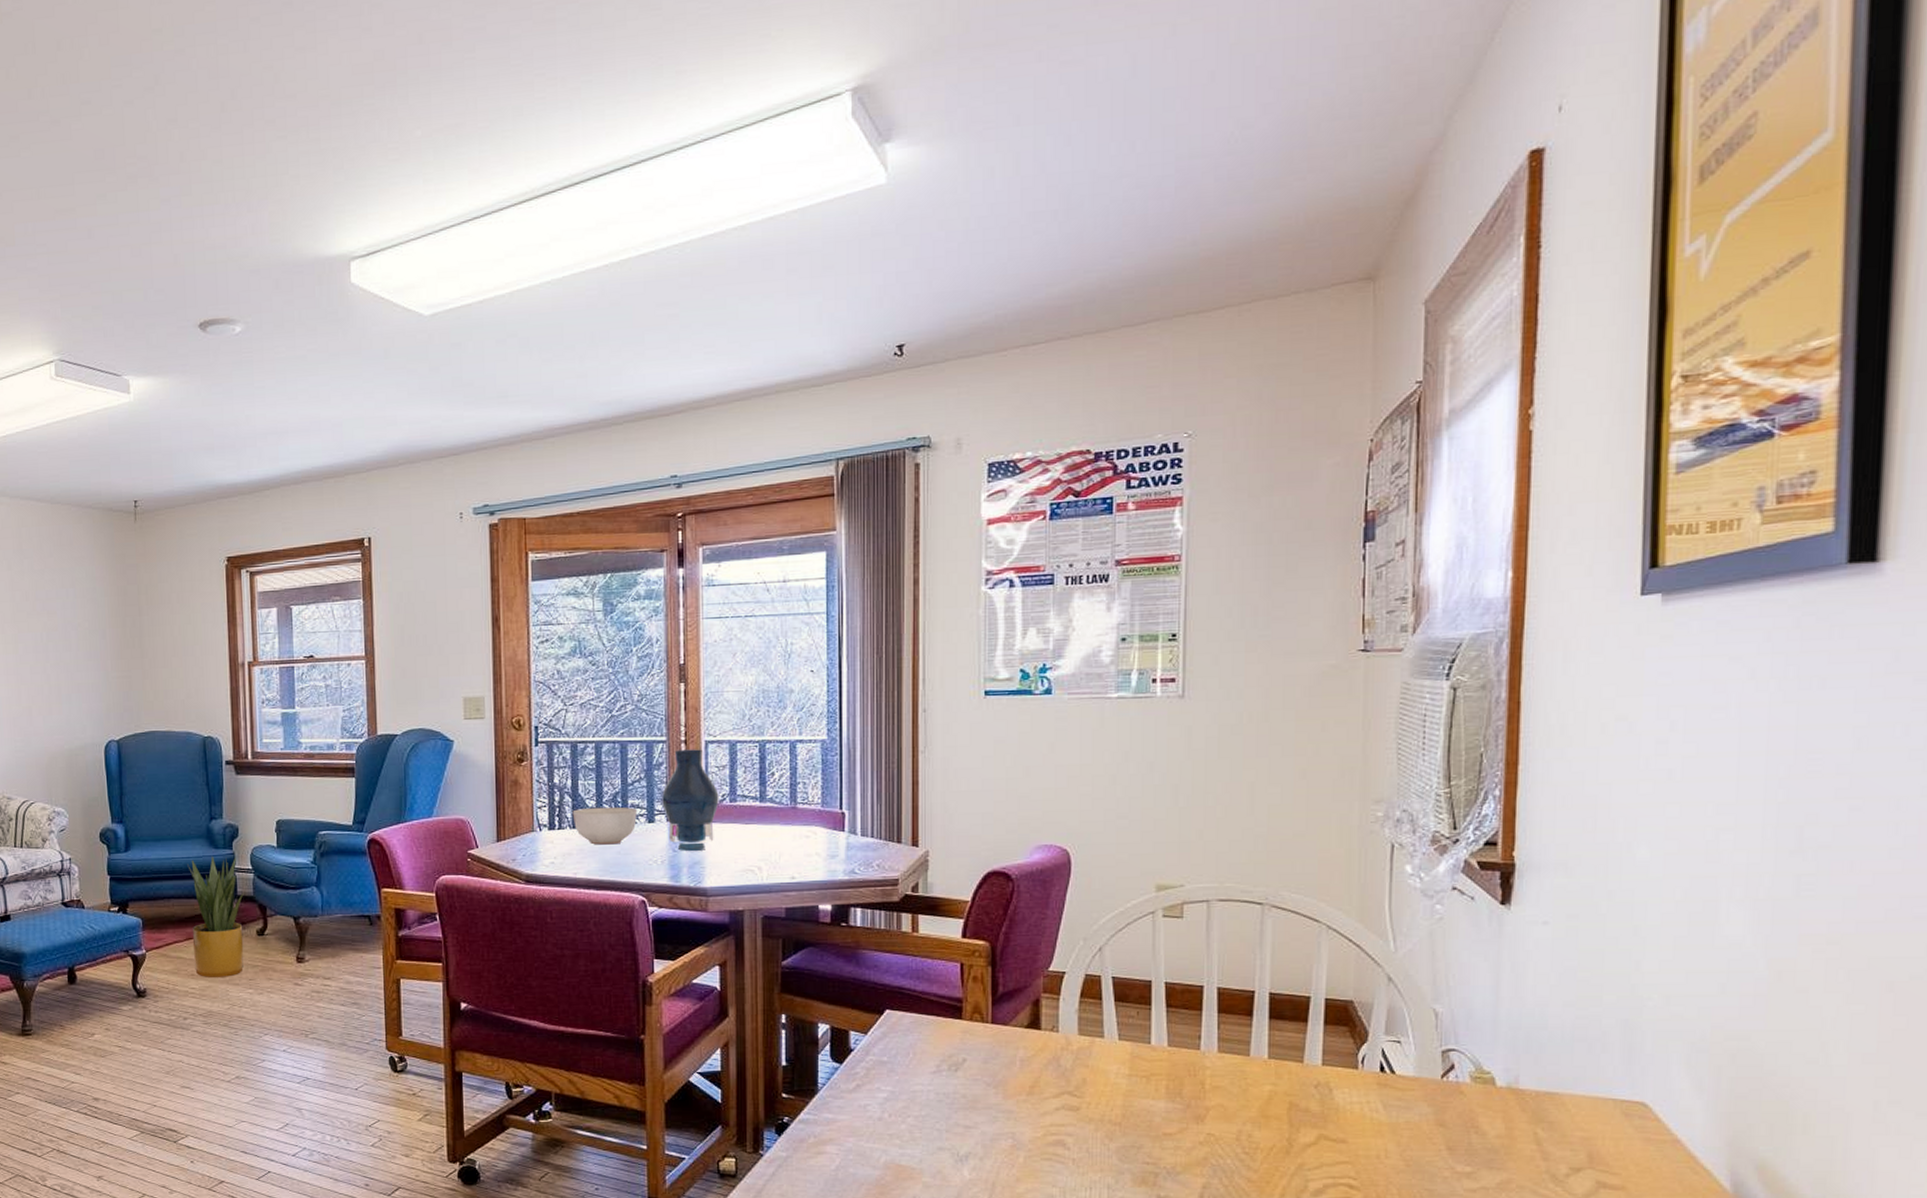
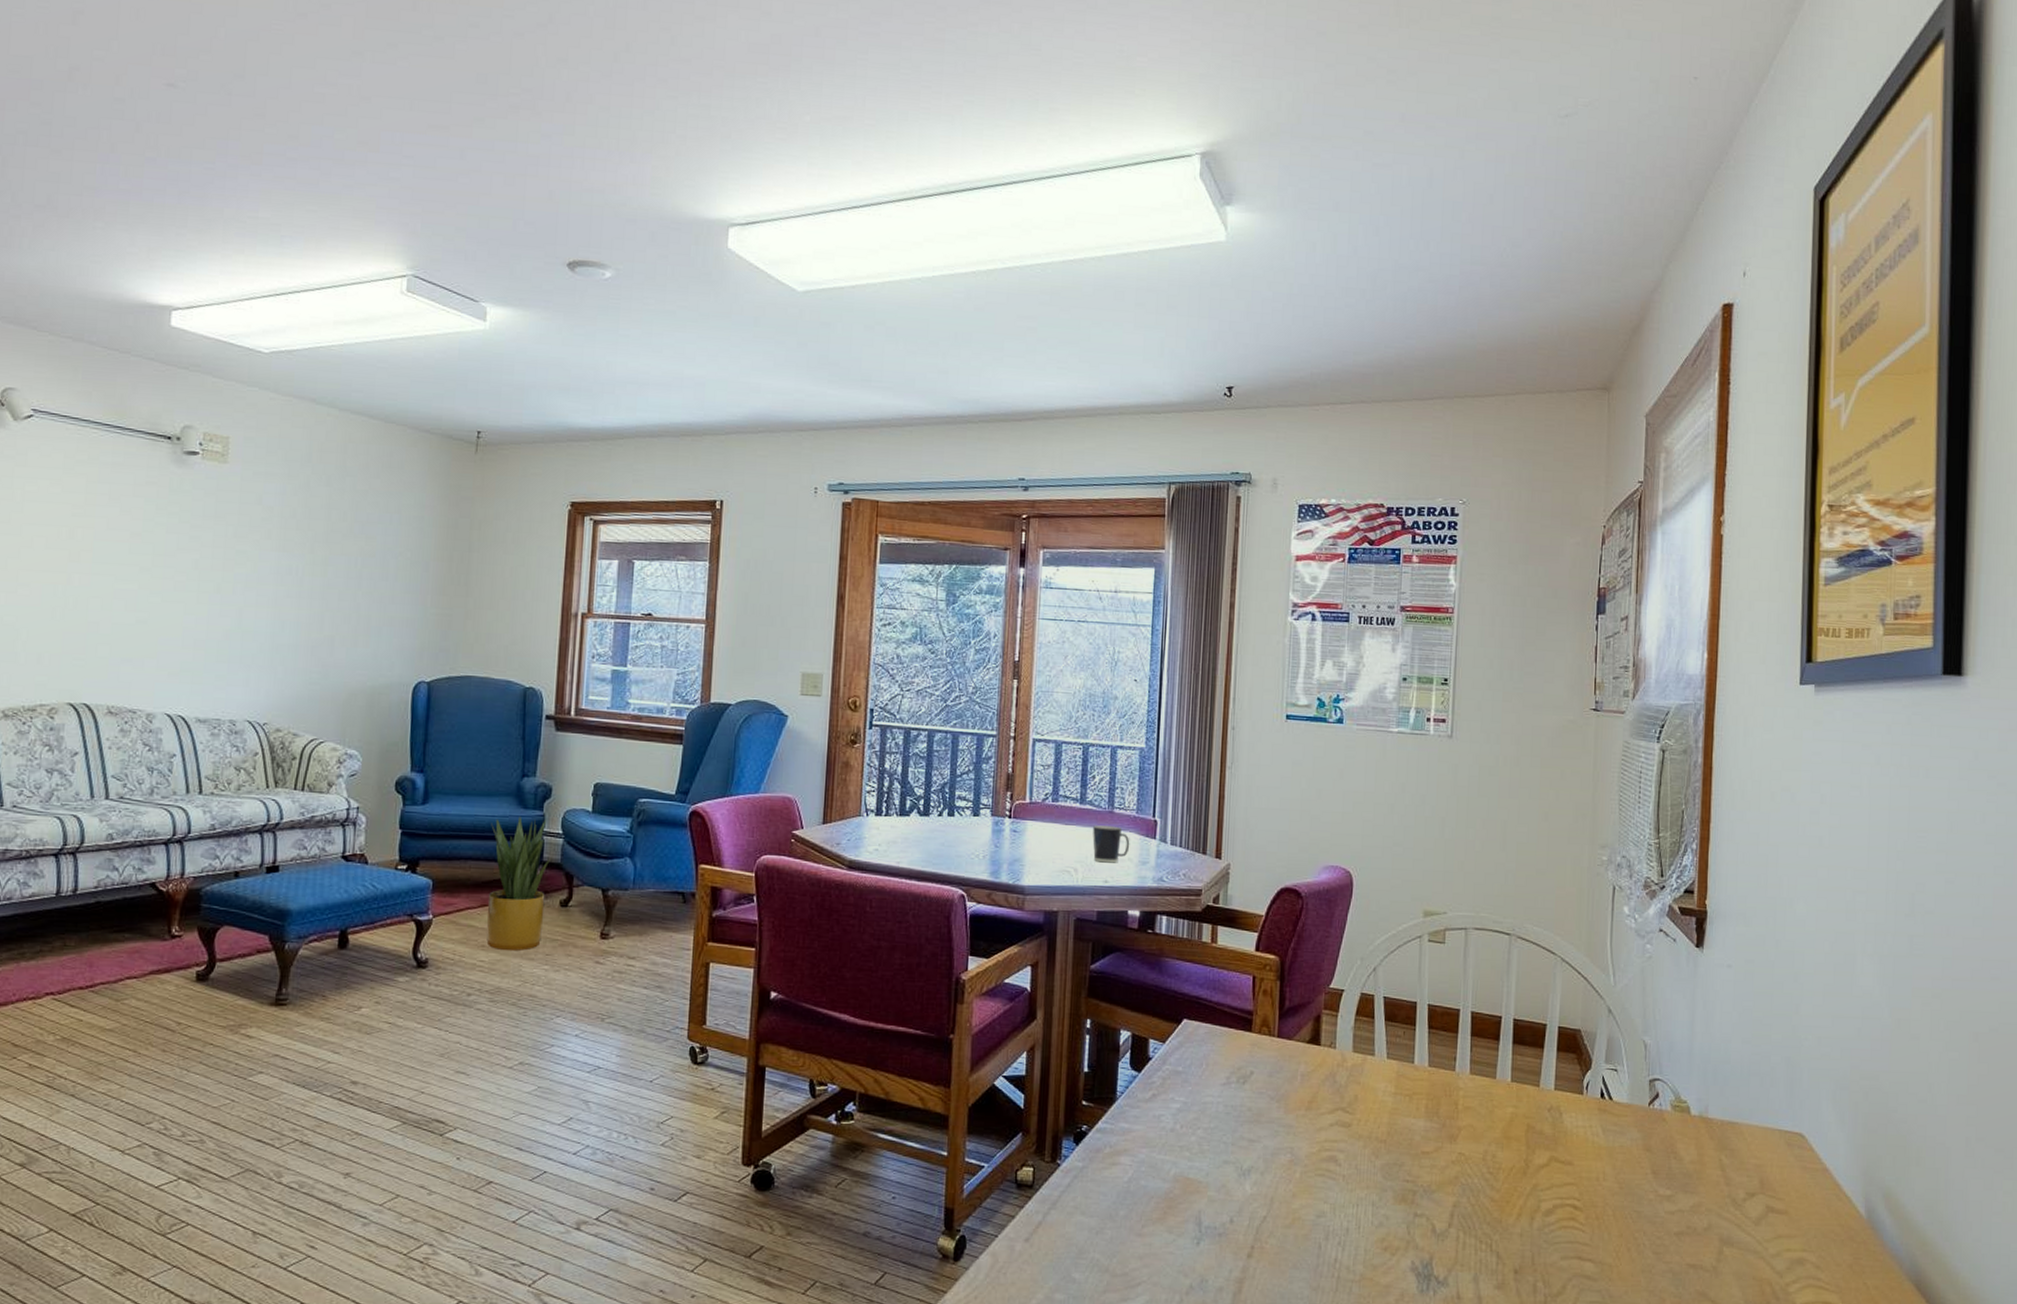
bowl: present [572,806,638,845] -> none [900,796,965,836]
vase: present [662,749,719,851] -> none [988,745,1043,848]
mug: none [776,822,817,859] -> present [1092,825,1130,863]

